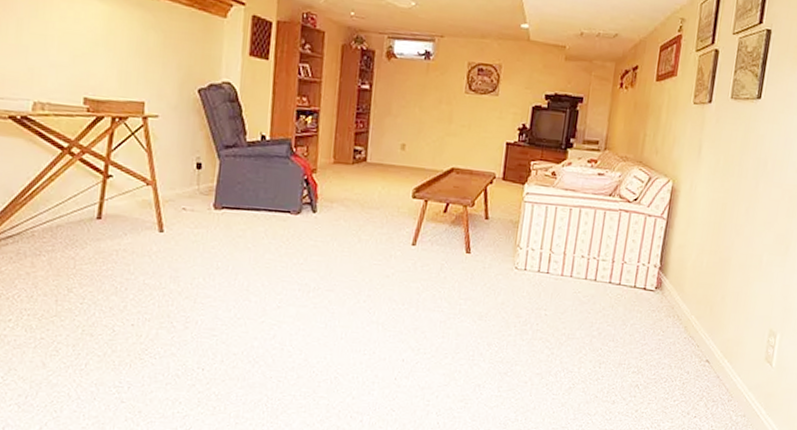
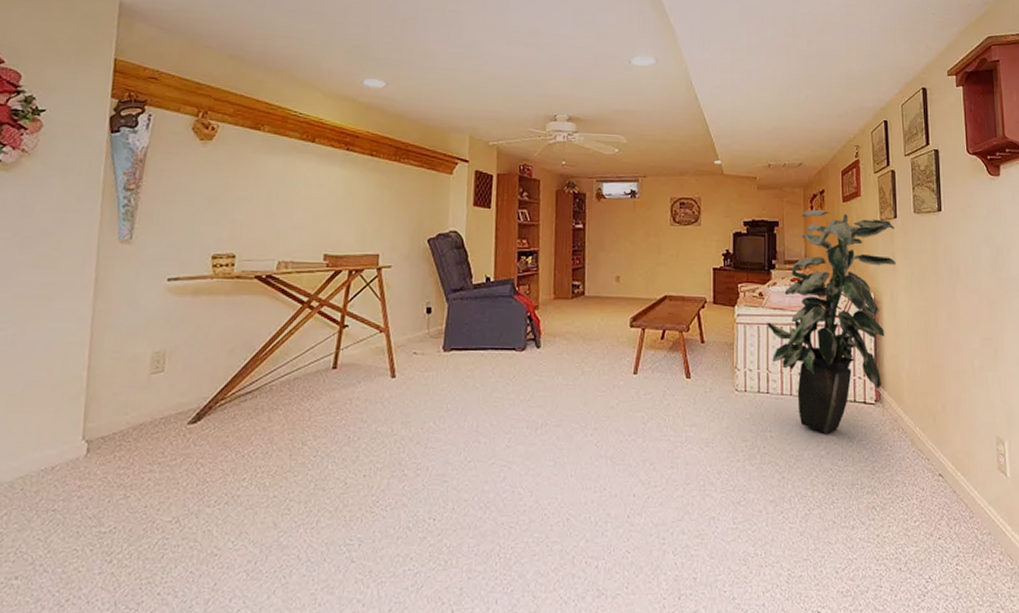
indoor plant: none [554,86,707,317] -> present [765,209,896,435]

